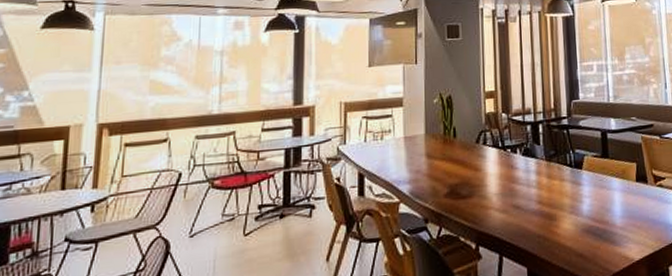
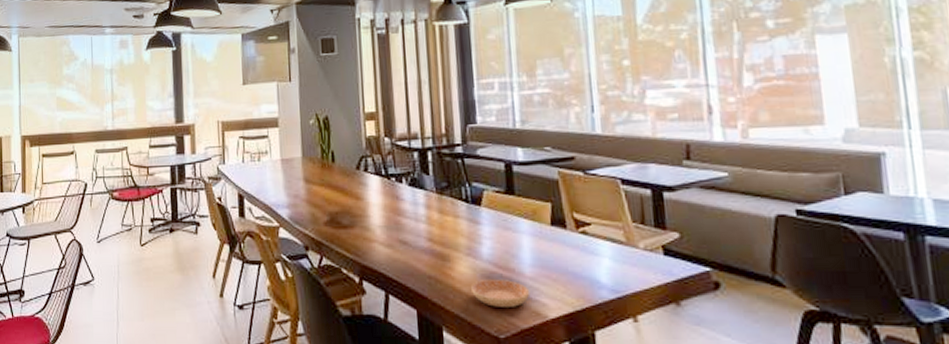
saucer: none [574,231,621,257] -> present [471,278,531,307]

